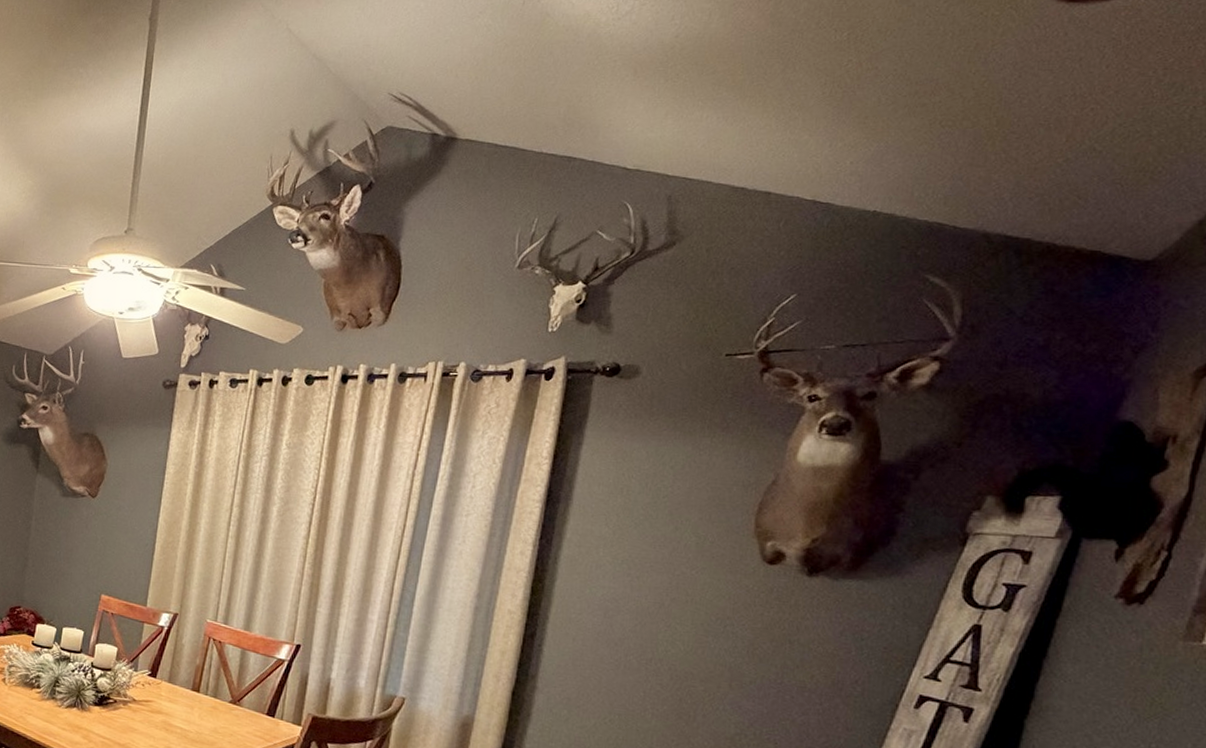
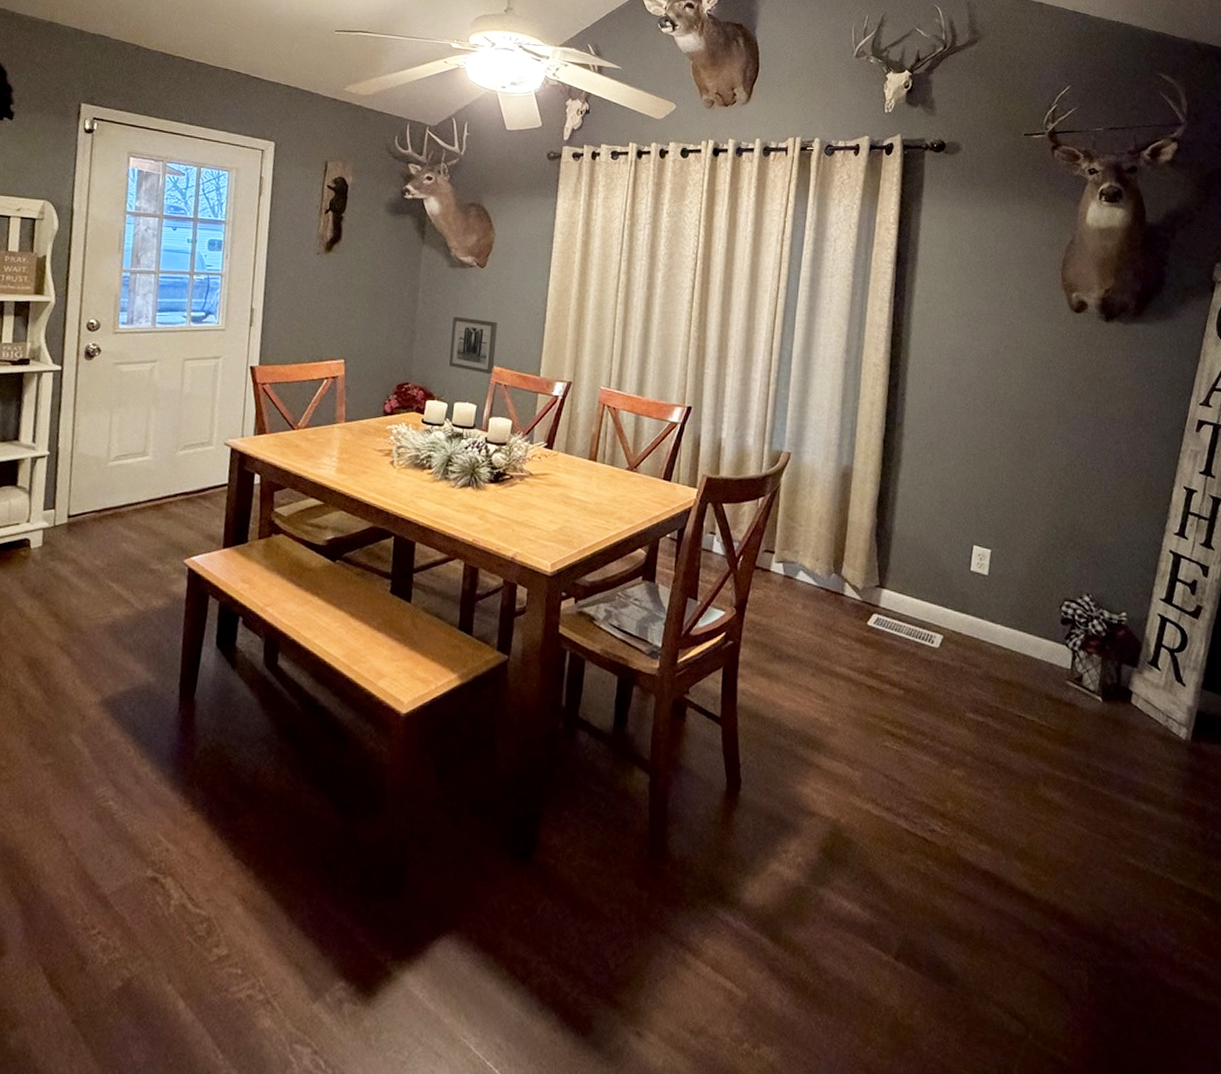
wall art: none [59,544,107,603] -> present [449,316,498,375]

